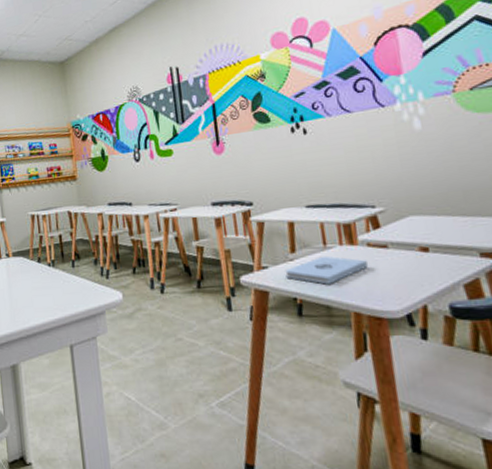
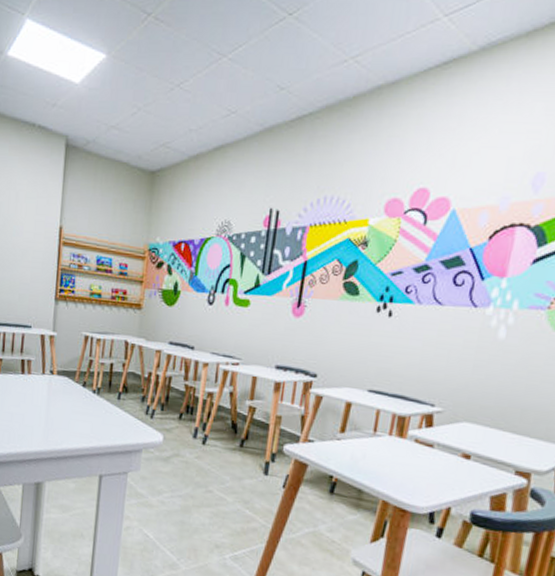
notepad: present [285,256,369,285] -> none [328,441,411,470]

